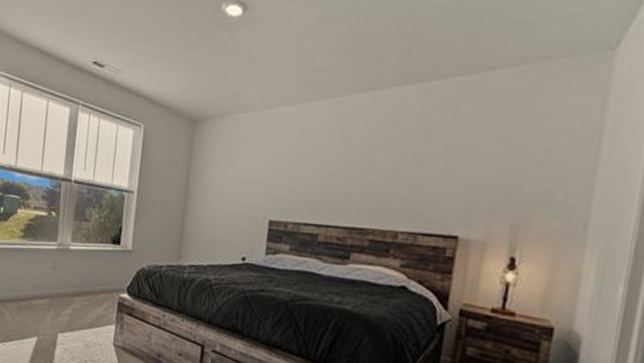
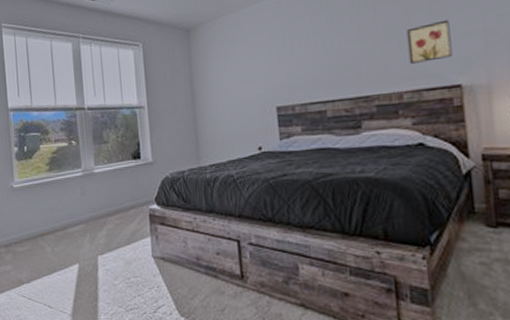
wall art: none [412,167,462,207] -> present [406,19,453,64]

